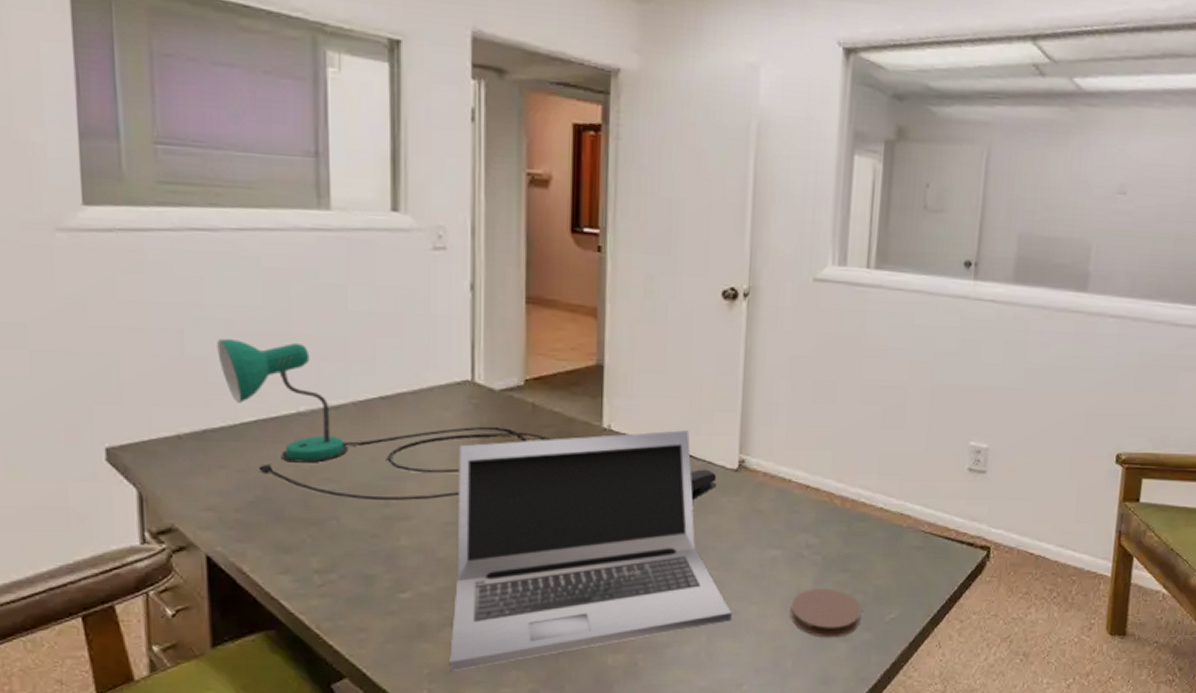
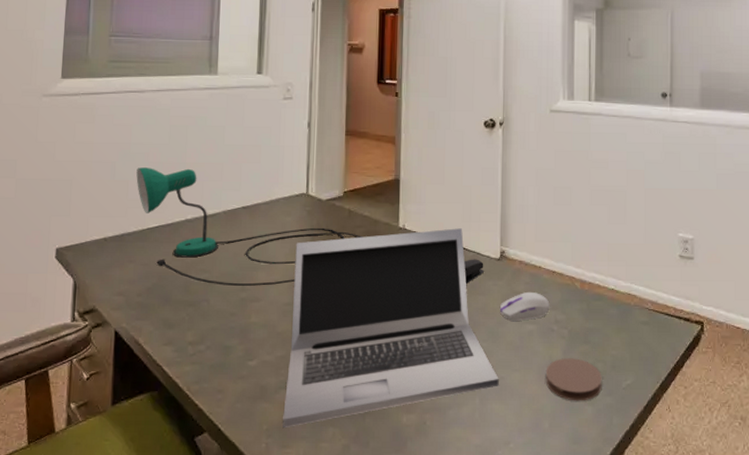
computer mouse: none [735,510,801,546] -> present [499,291,550,322]

